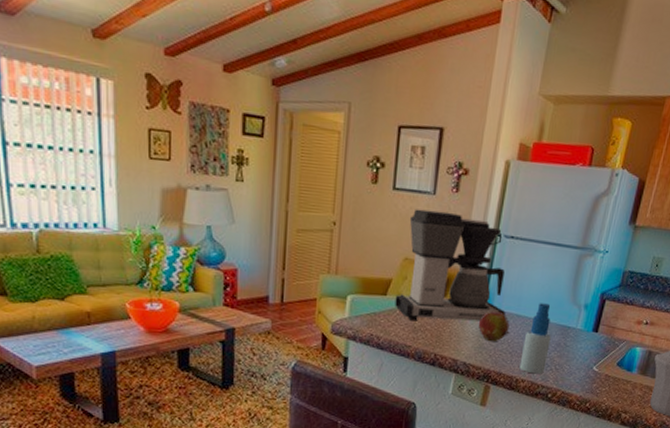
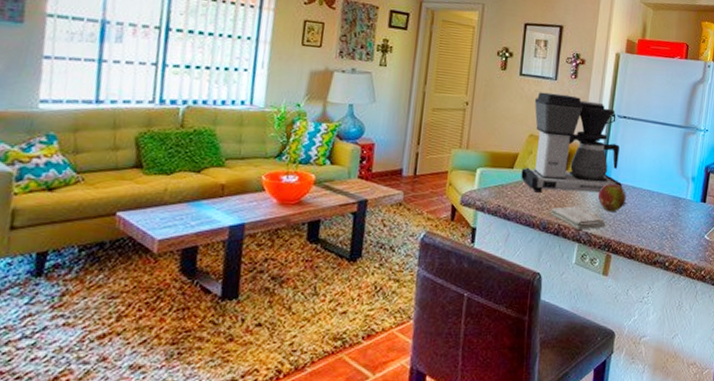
washcloth: none [426,335,486,360] -> present [550,206,606,230]
spray bottle: present [519,303,551,374] -> none [637,176,664,243]

